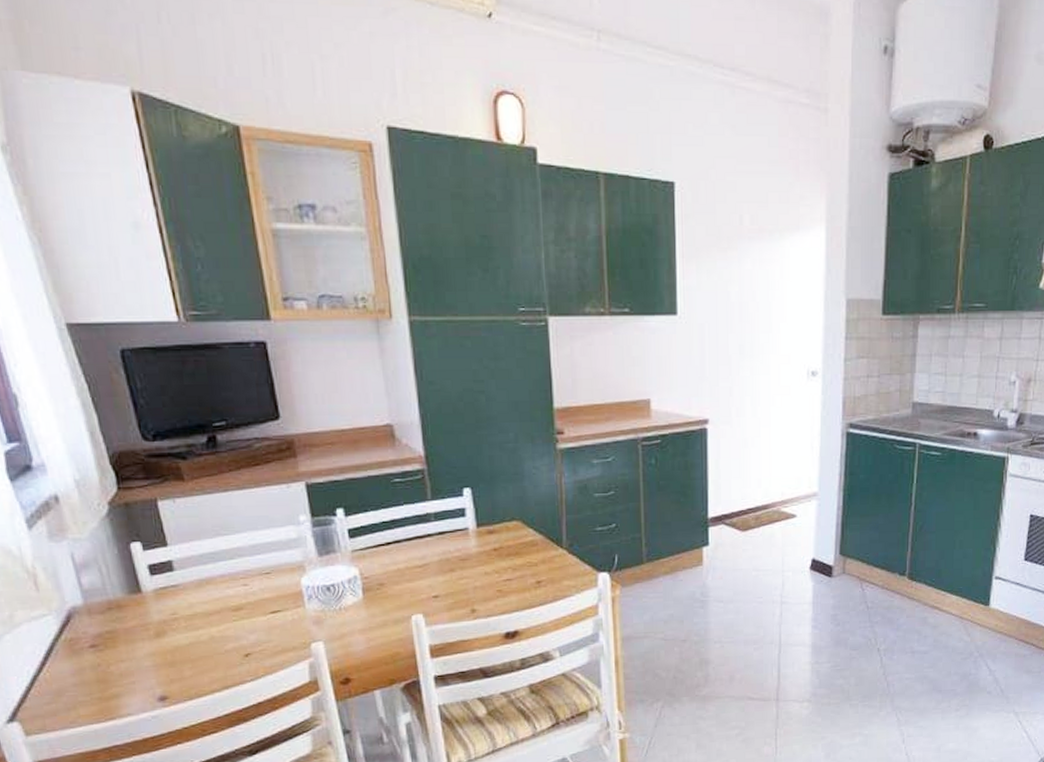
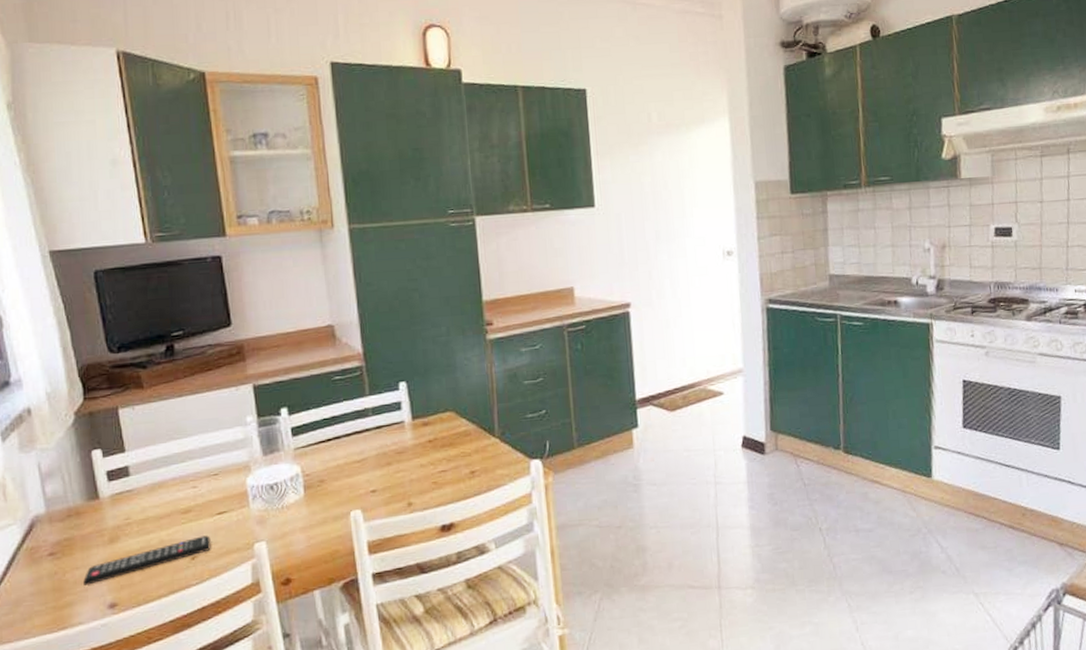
remote control: none [128,633,266,678] -> present [82,535,211,585]

